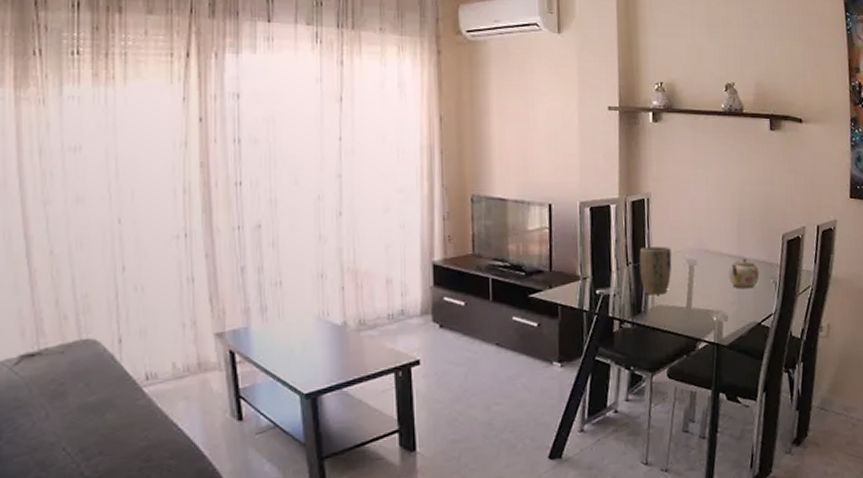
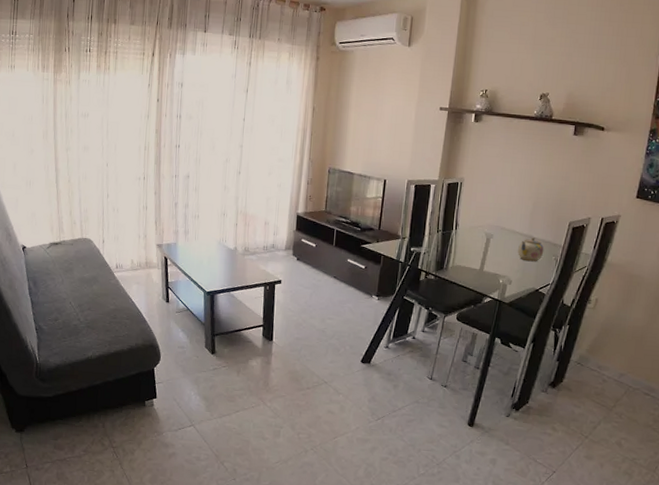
plant pot: present [639,247,672,295] -> none [446,220,474,258]

